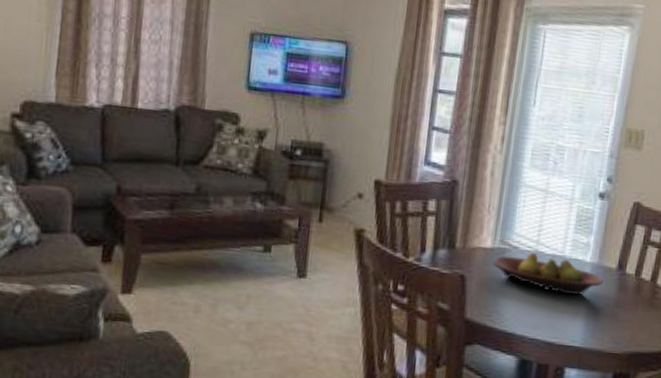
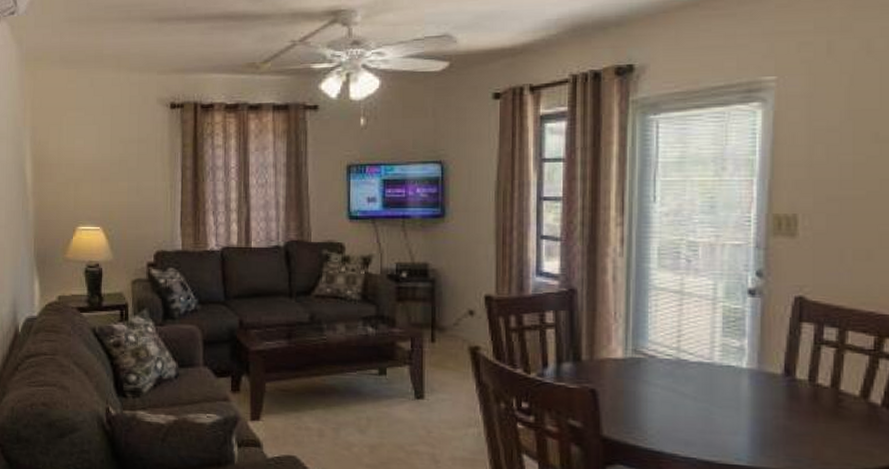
fruit bowl: present [493,252,604,296] -> none [627,360,768,407]

